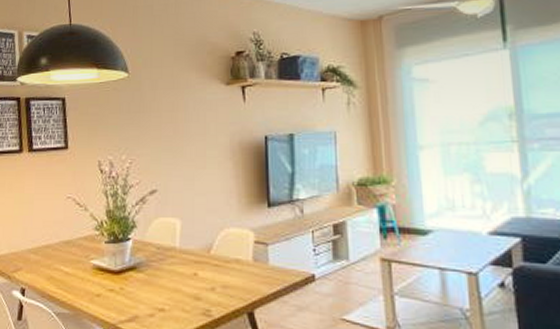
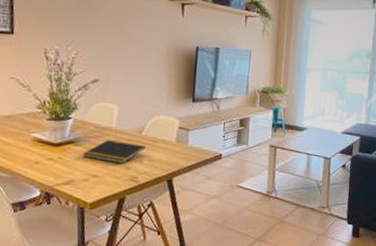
notepad: none [145,264,216,293] -> present [82,140,145,164]

